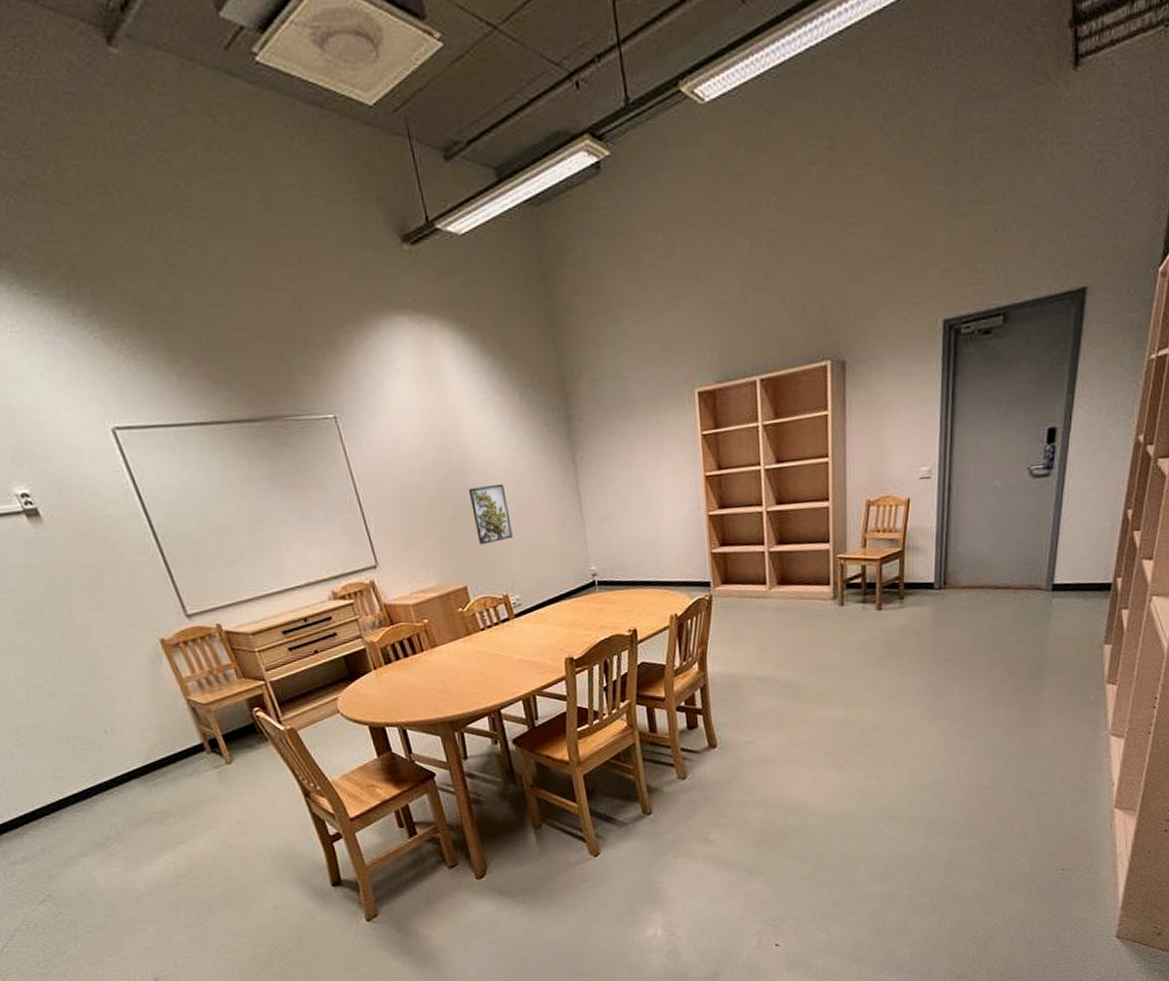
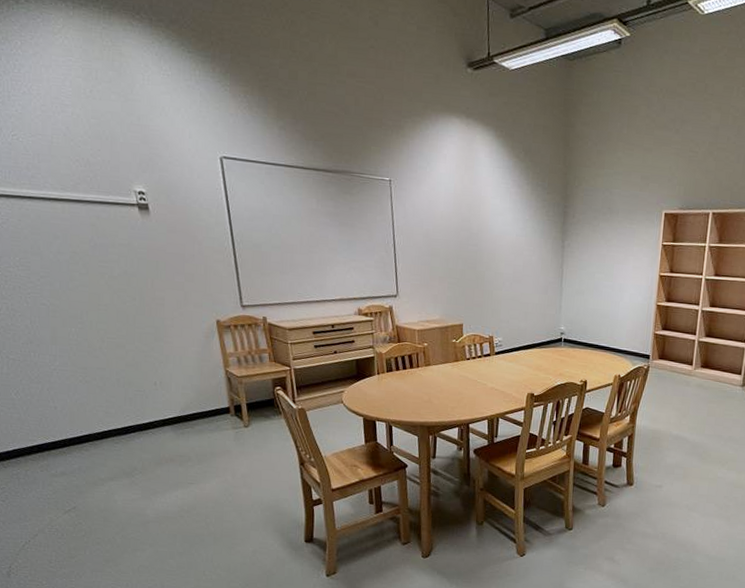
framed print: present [468,483,513,545] -> none [478,251,507,295]

